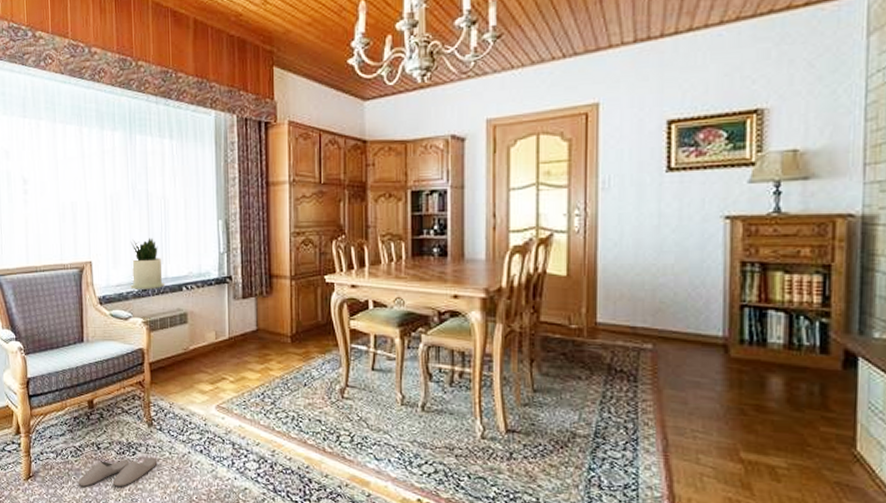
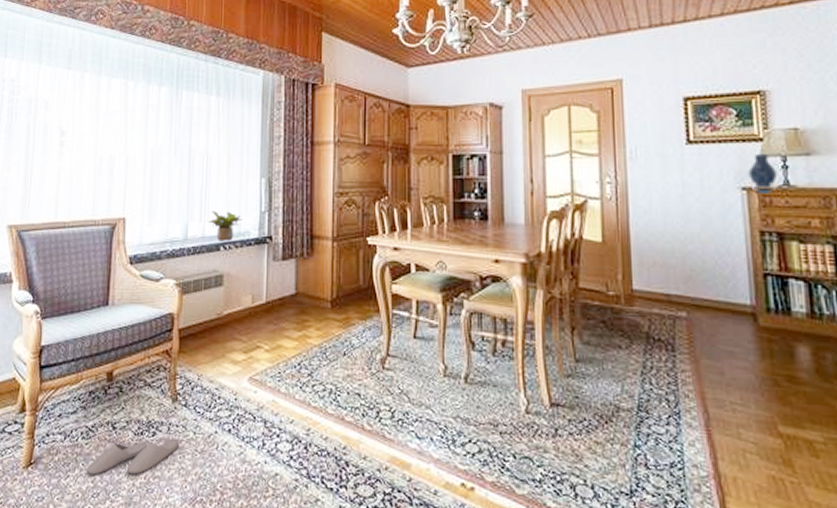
planter: present [129,237,166,291] -> none [163,194,202,250]
potted plant: none [170,253,203,282] -> present [209,211,243,242]
vase: none [734,180,768,224] -> present [748,155,778,195]

